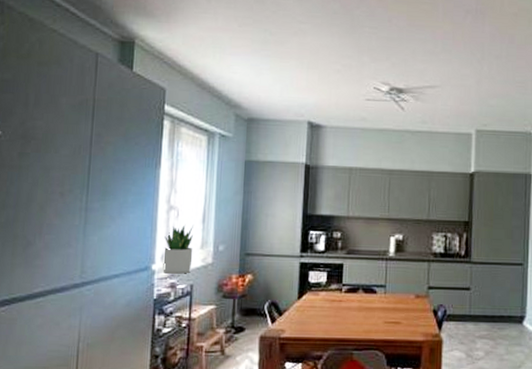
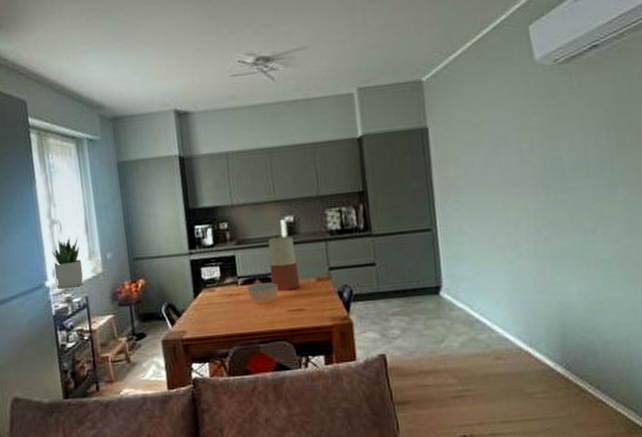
bowl: none [350,293,380,314] -> present [247,282,279,305]
vase: none [374,252,400,303] -> present [268,236,300,291]

